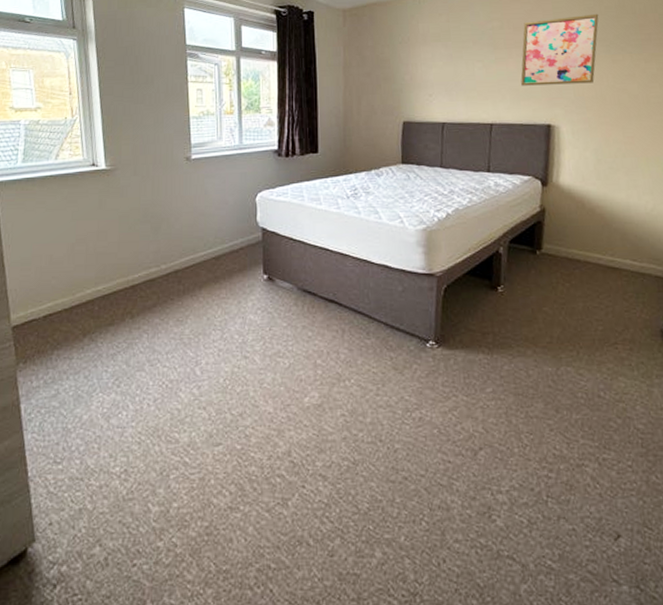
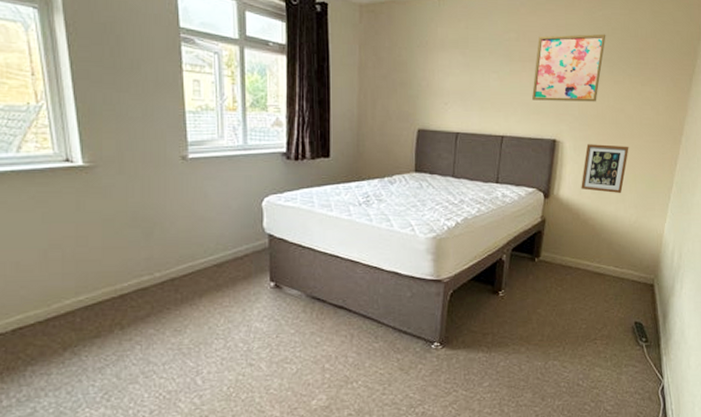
picture frame: none [583,126,637,179] -> present [581,144,629,193]

